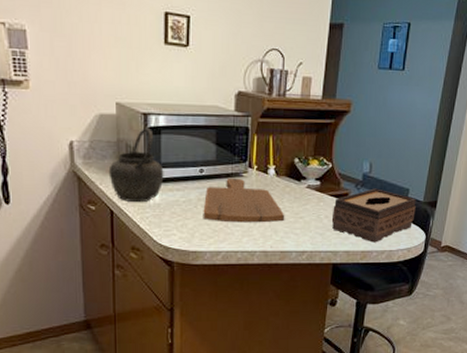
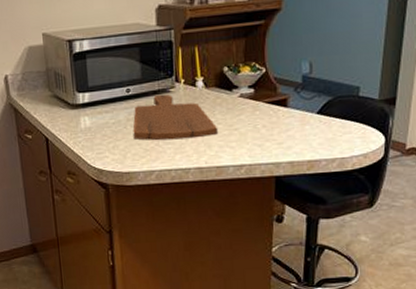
kettle: present [108,127,164,202] -> none [40,53,93,128]
tissue box: present [331,188,416,243] -> none [270,90,370,151]

